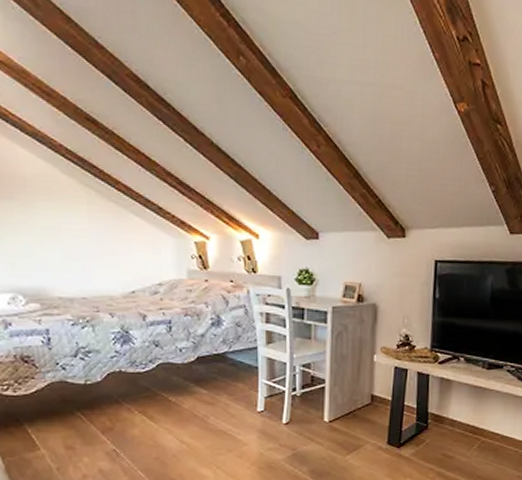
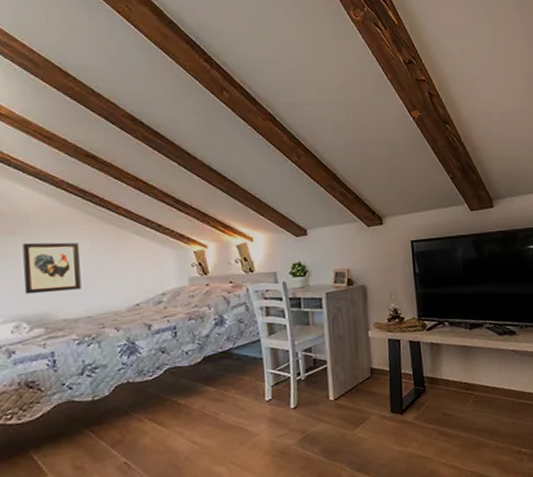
wall art: none [19,210,78,269] -> present [22,242,81,295]

